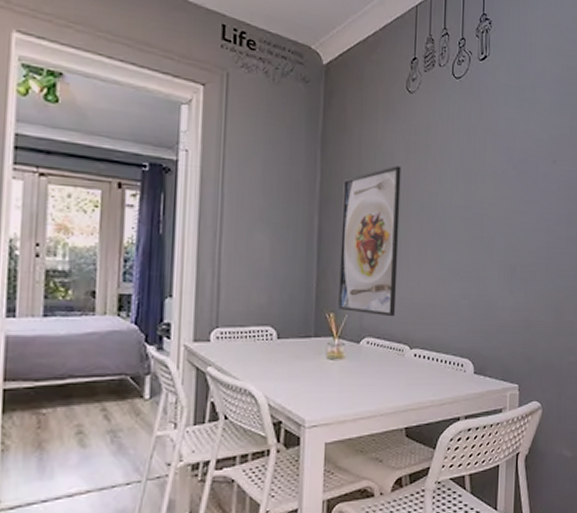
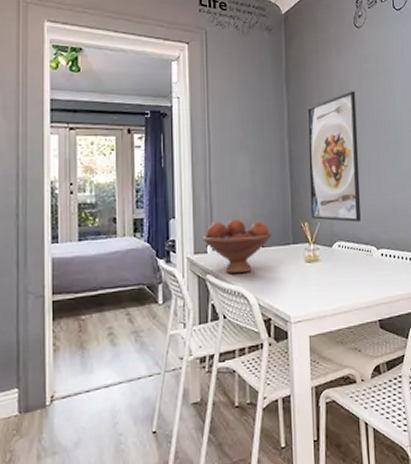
fruit bowl: none [204,304,290,368] -> present [202,220,271,274]

